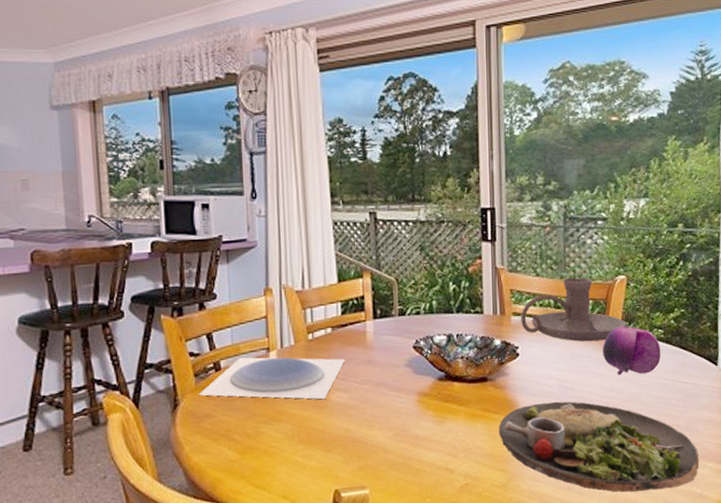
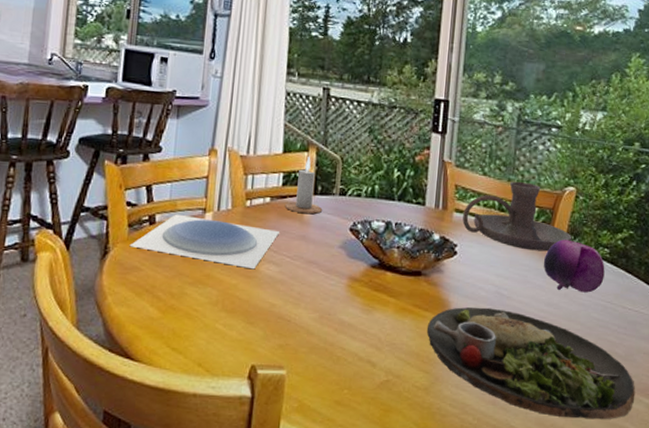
candle: none [347,281,383,339] -> present [285,156,322,215]

